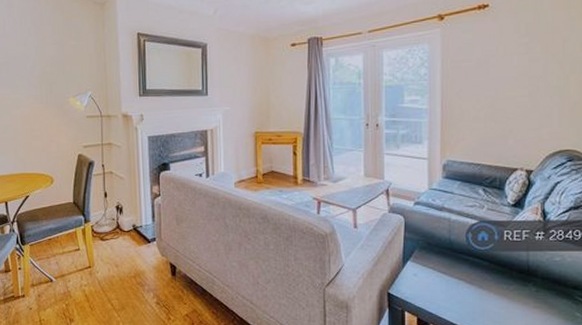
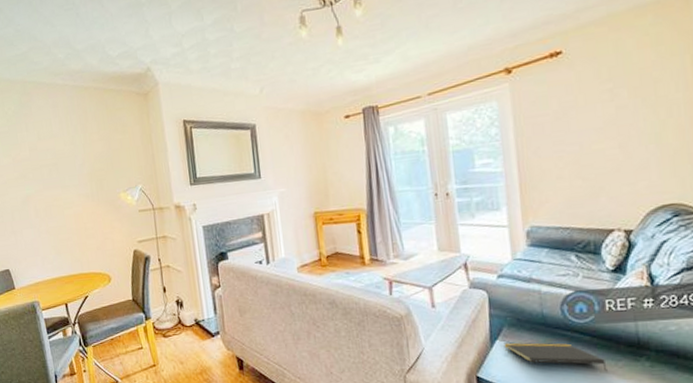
notepad: none [414,264,500,293] -> present [503,342,607,371]

